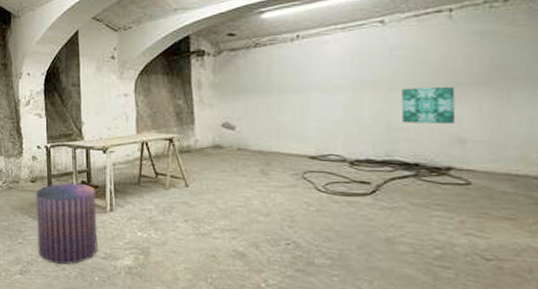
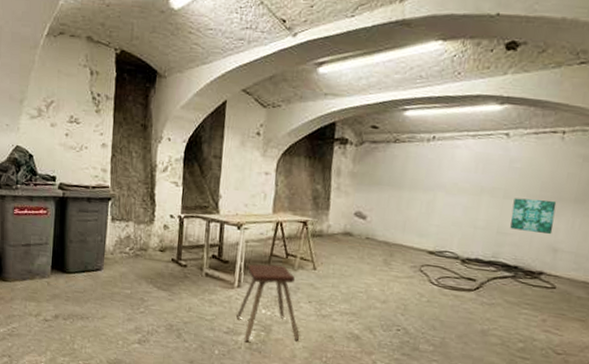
stool: present [35,183,99,265] -> none [160,255,226,338]
music stool: none [112,185,181,267] -> present [236,264,300,343]

